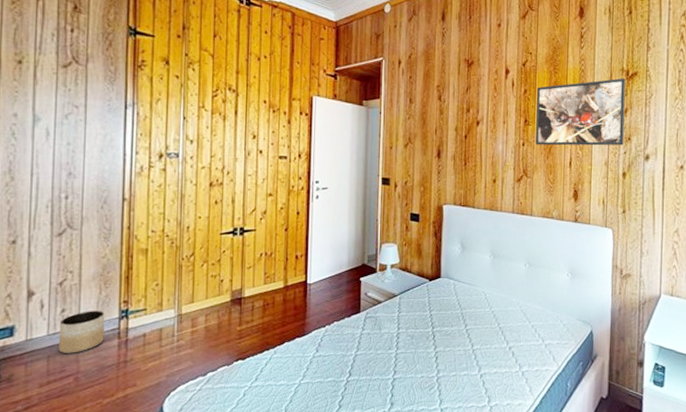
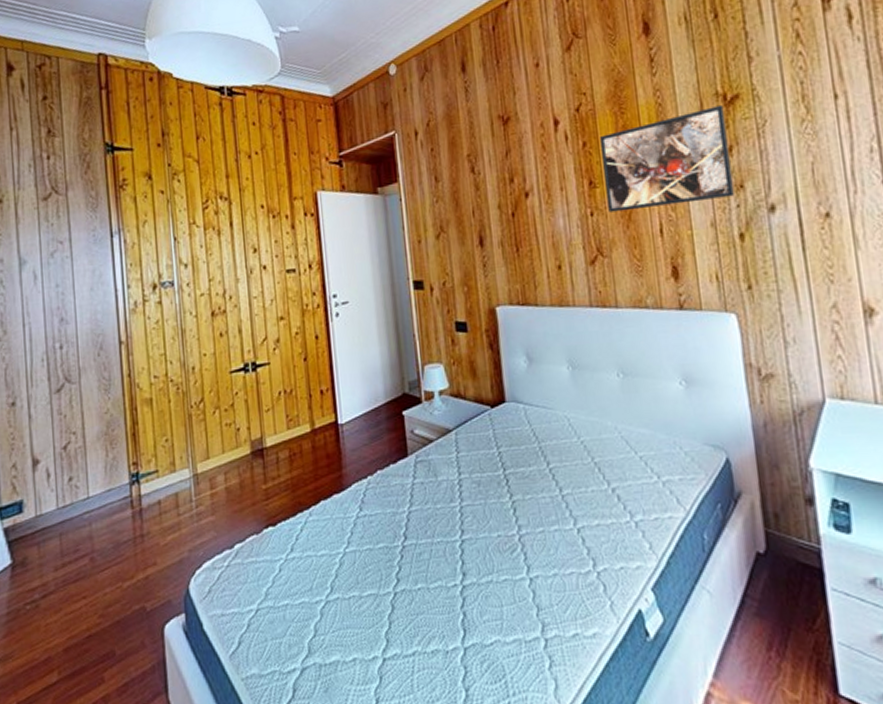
planter: present [58,311,105,354] -> none [68,476,116,531]

